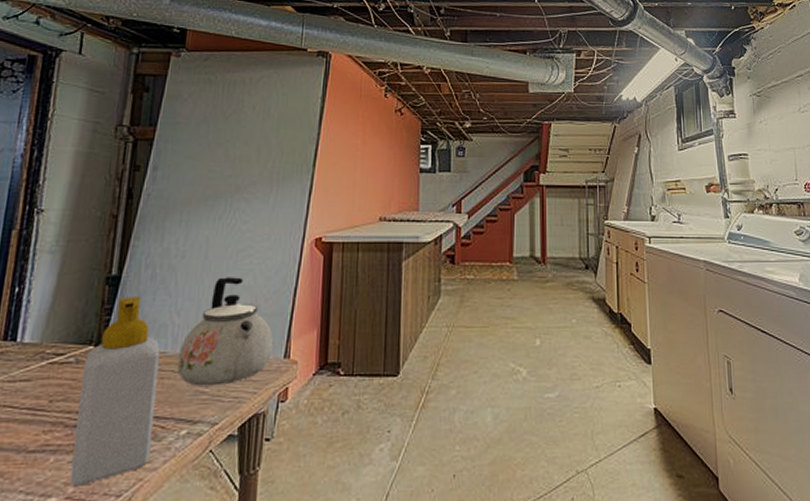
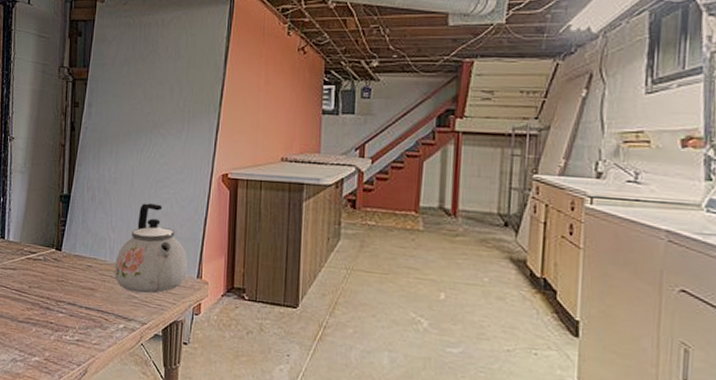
soap bottle: present [70,297,160,486] -> none [46,212,101,353]

